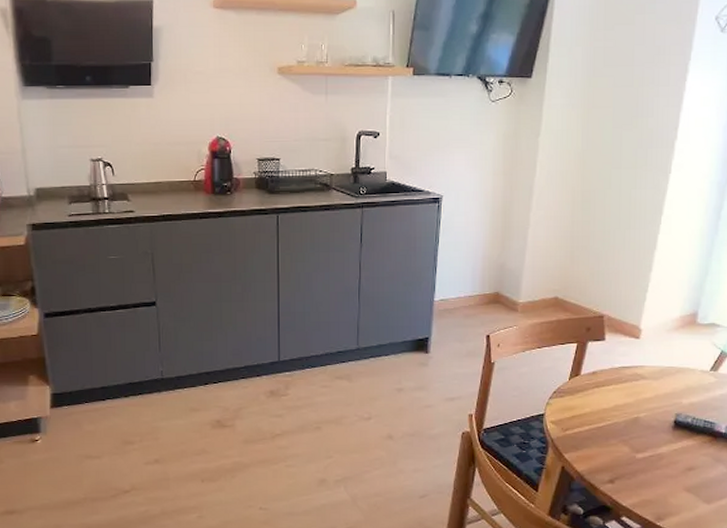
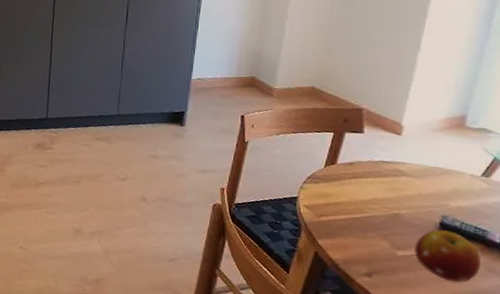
fruit: none [651,428,709,475] -> present [413,229,480,283]

